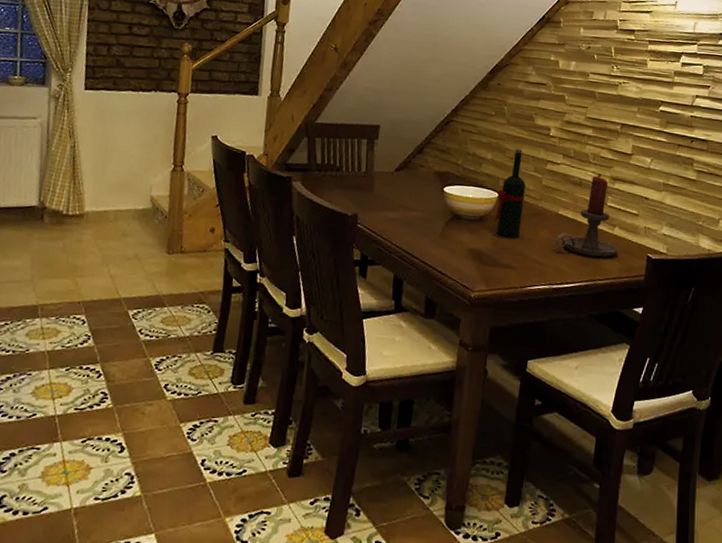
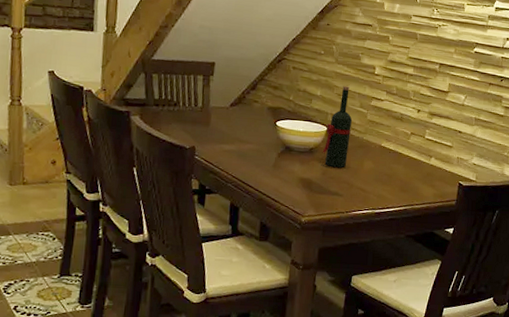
candle holder: present [555,176,619,258] -> none [378,111,434,185]

